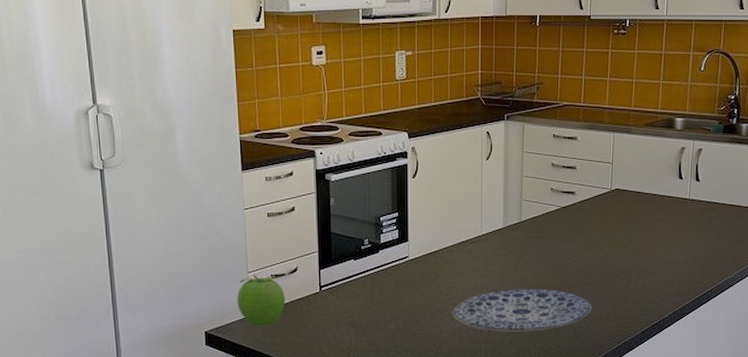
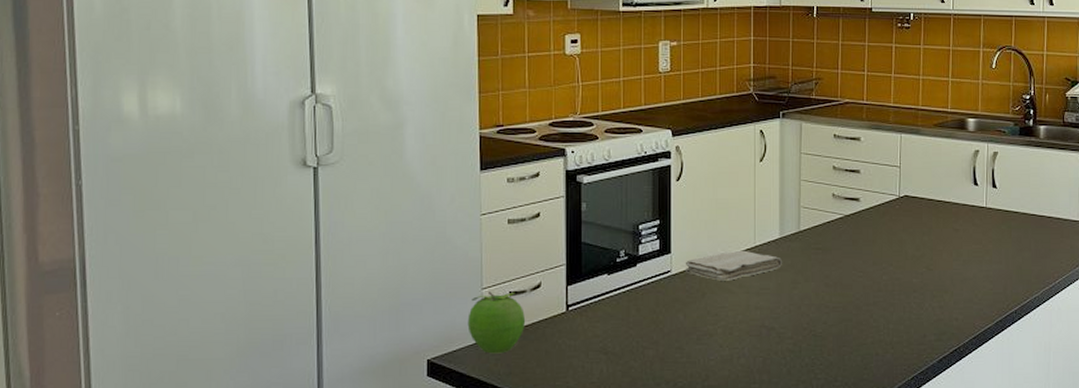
washcloth: none [420,238,506,265] -> present [685,250,783,281]
plate: present [451,288,592,332] -> none [720,309,882,360]

